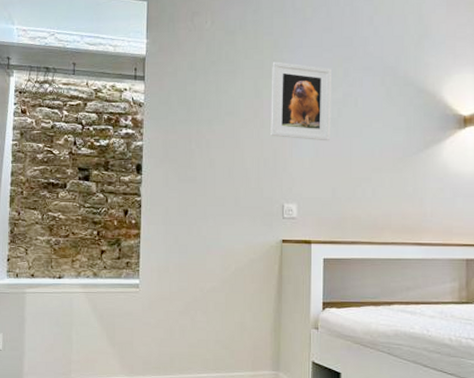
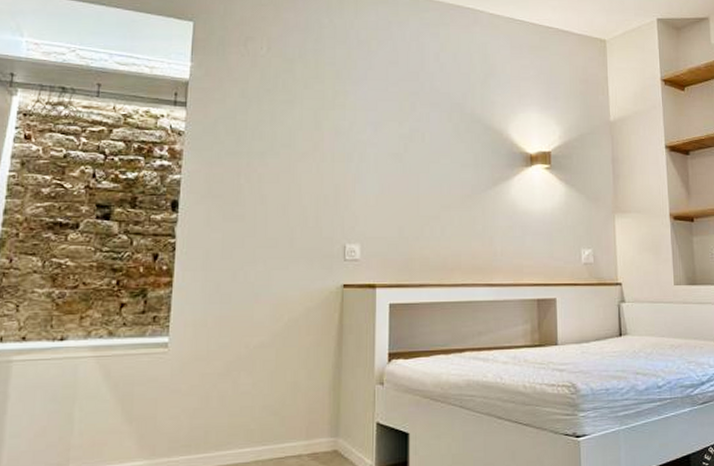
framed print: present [271,61,331,141] -> none [332,93,397,177]

